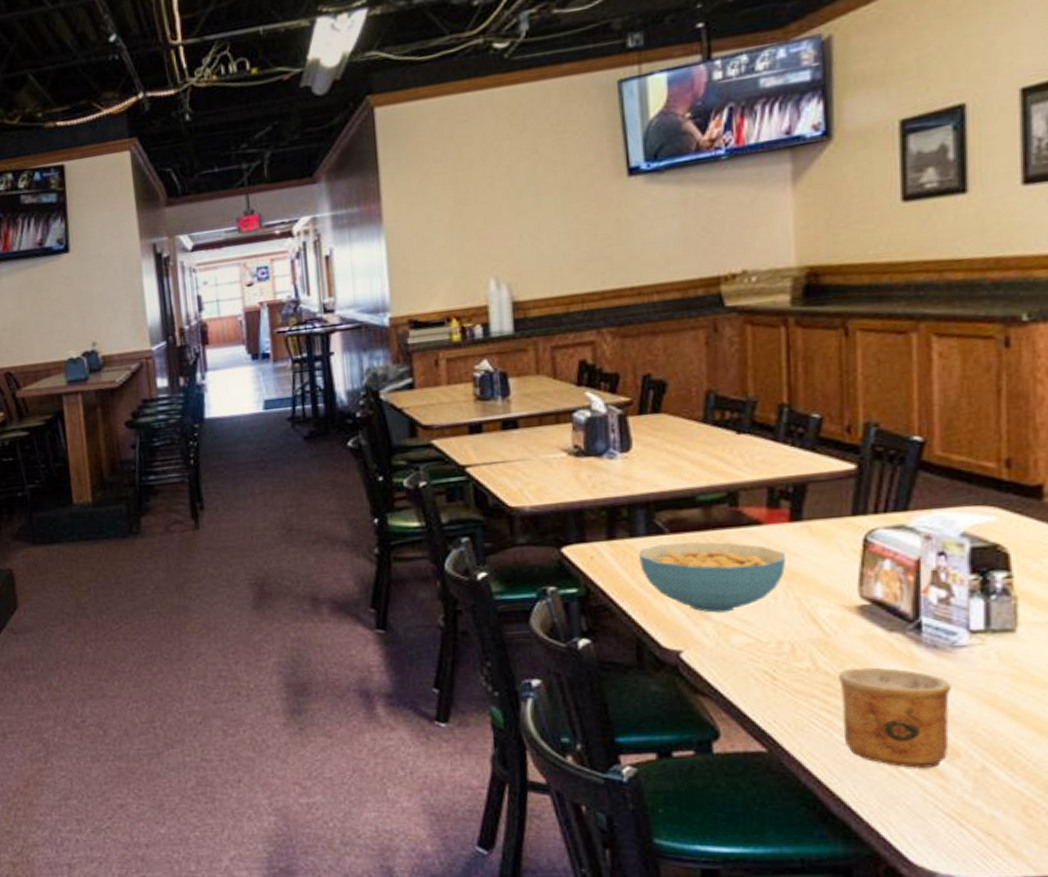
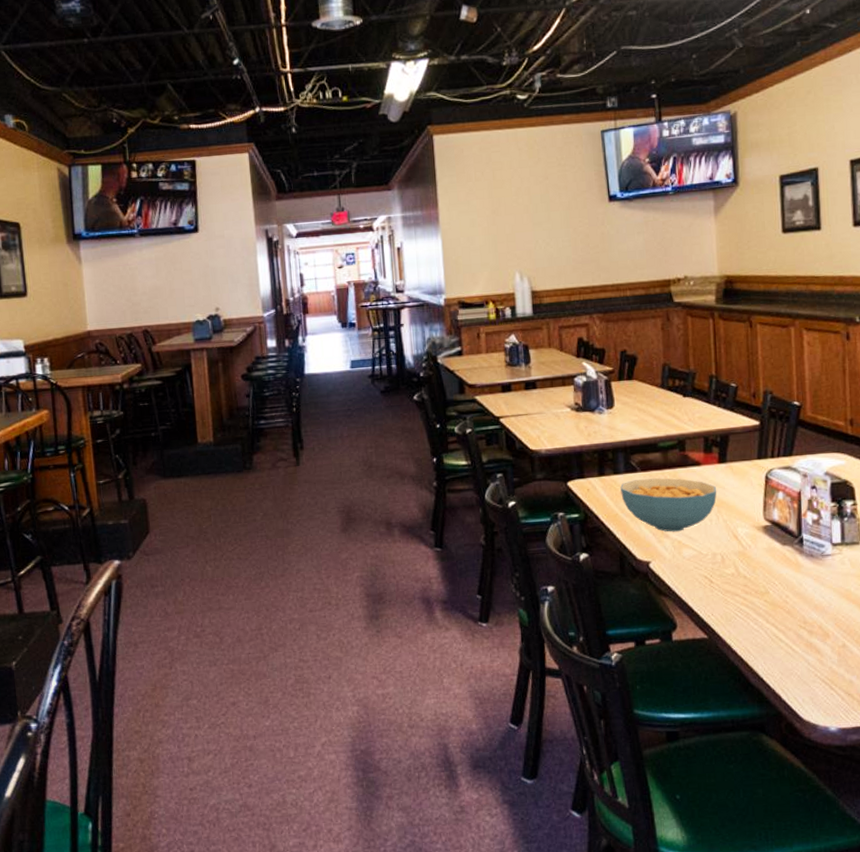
cup: present [839,667,951,768] -> none [752,572,822,647]

